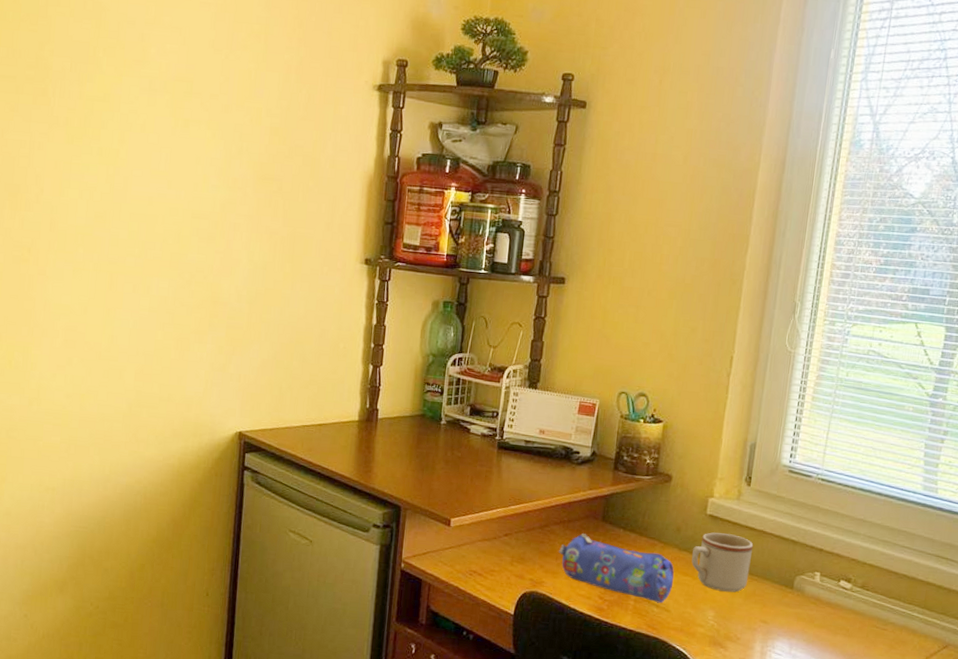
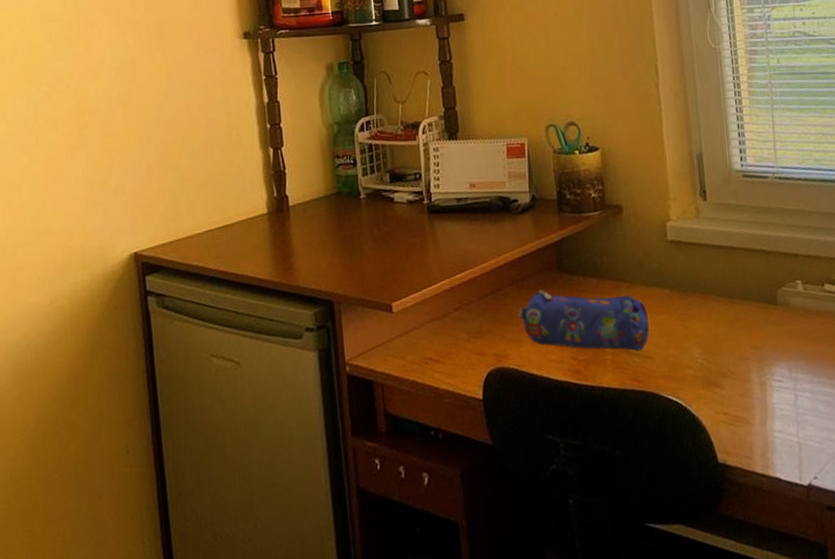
mug: present [691,532,754,593] -> none [662,257,728,324]

